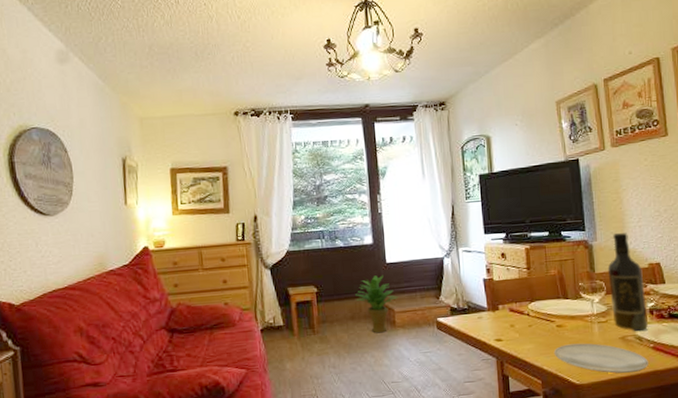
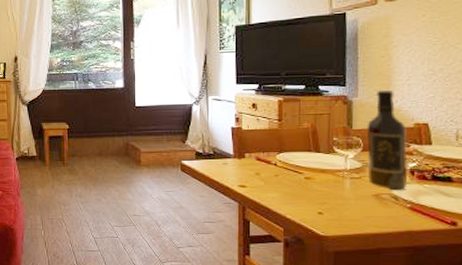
potted plant: present [355,275,399,333] -> none [104,117,146,170]
plate: present [553,343,648,374] -> none [299,196,403,231]

